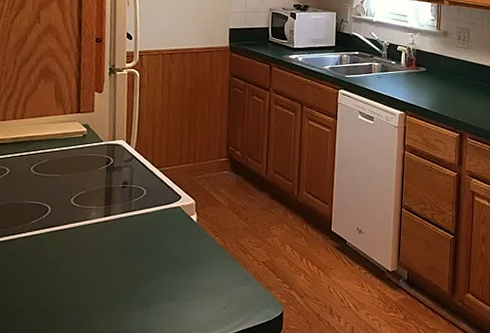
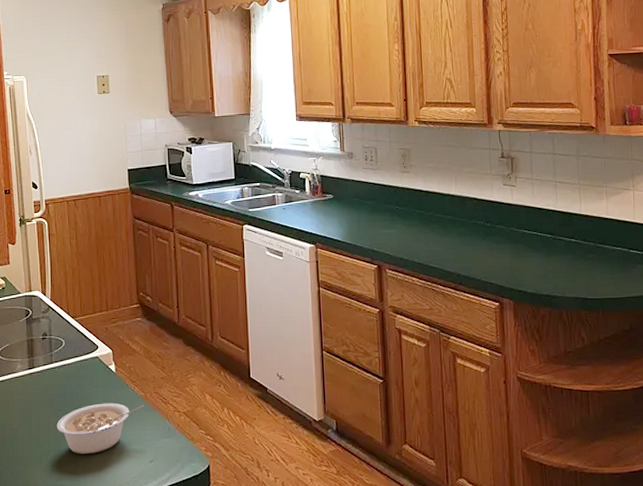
legume: none [128,251,223,301] -> present [56,403,144,454]

